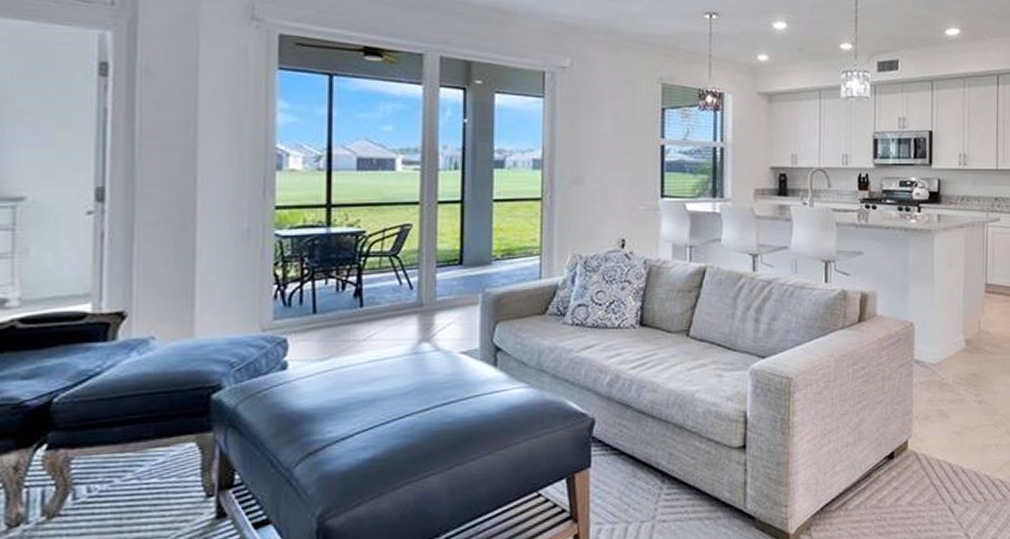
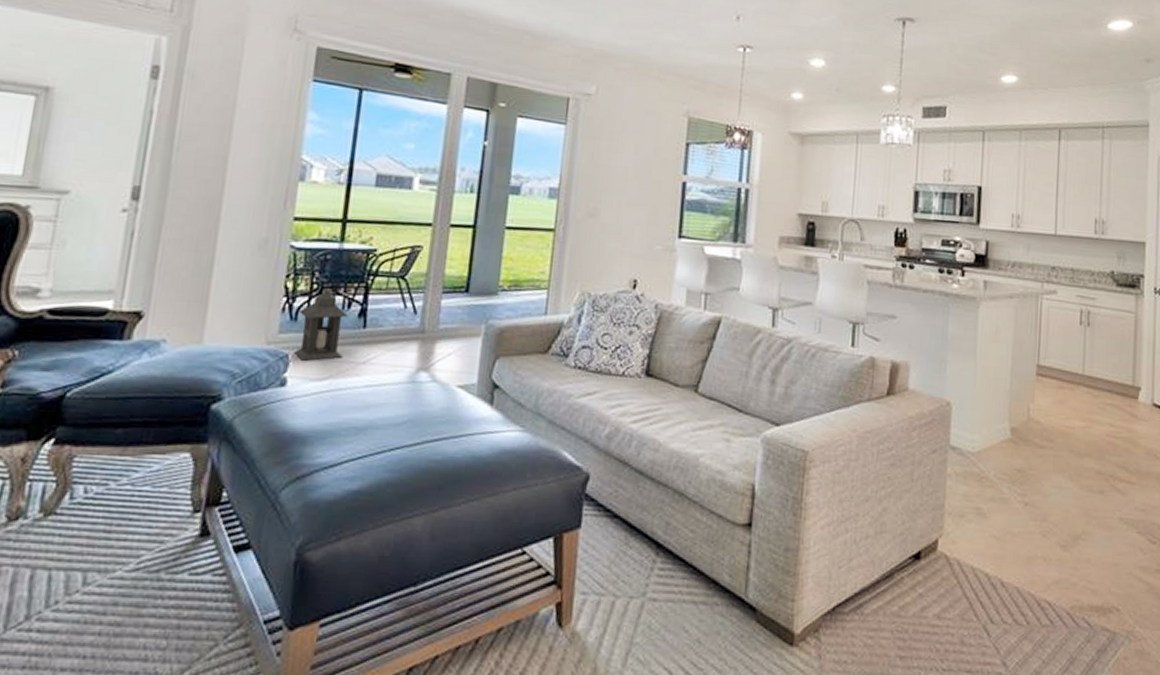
lantern: none [292,273,343,345] -> present [294,288,348,362]

